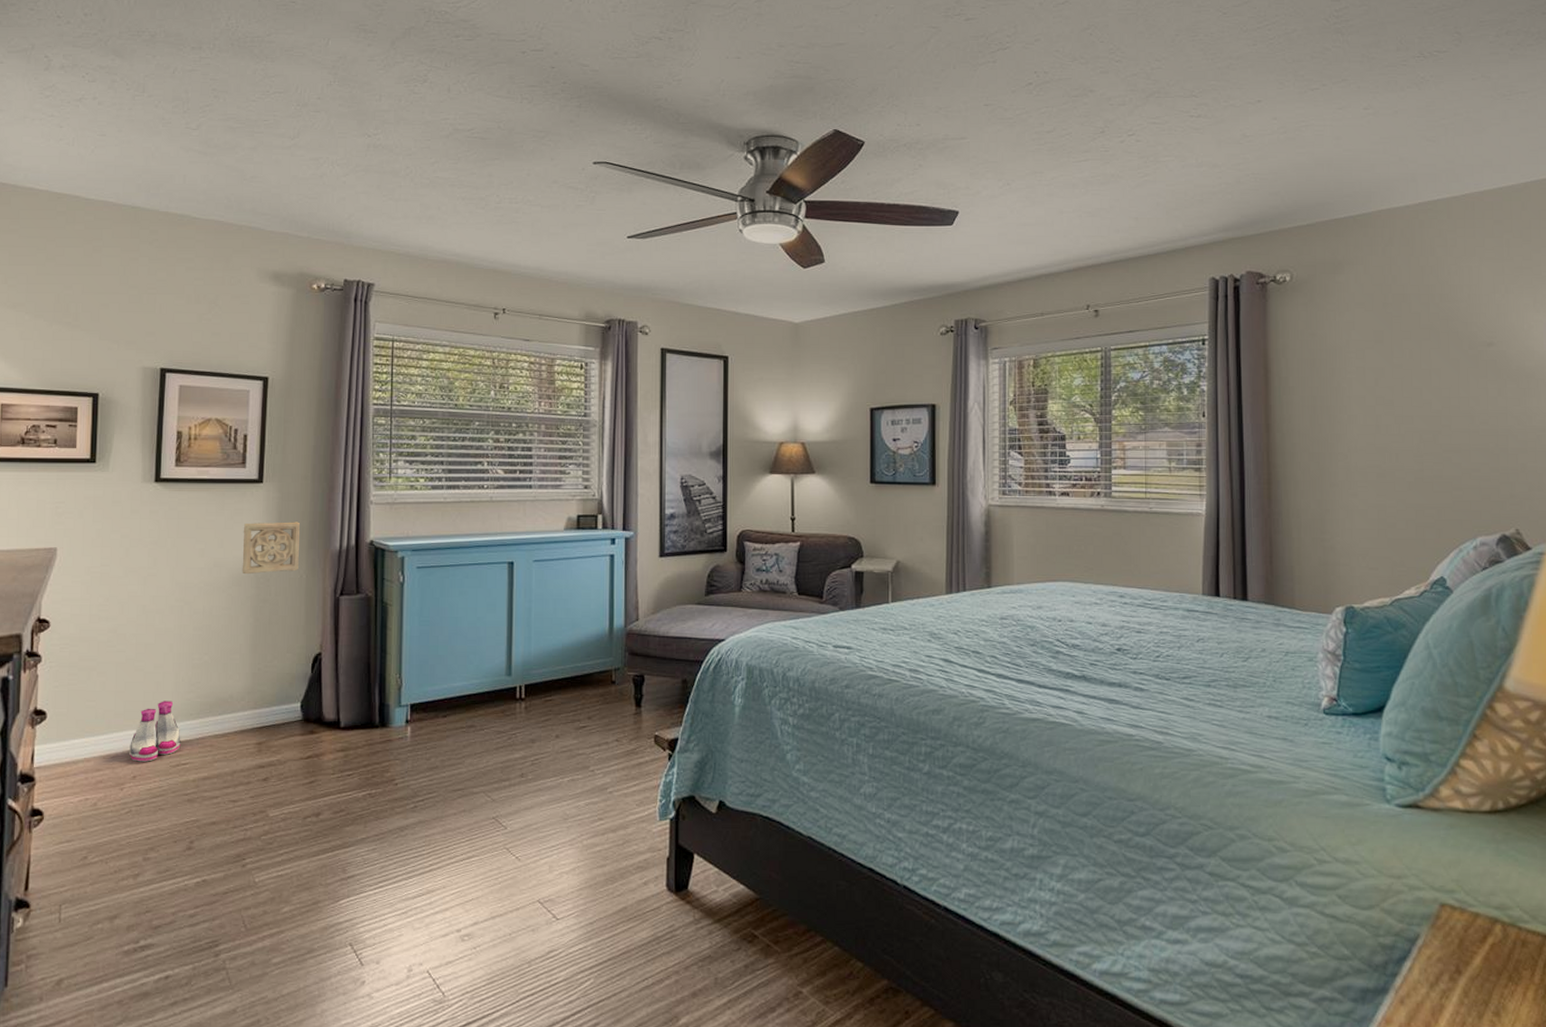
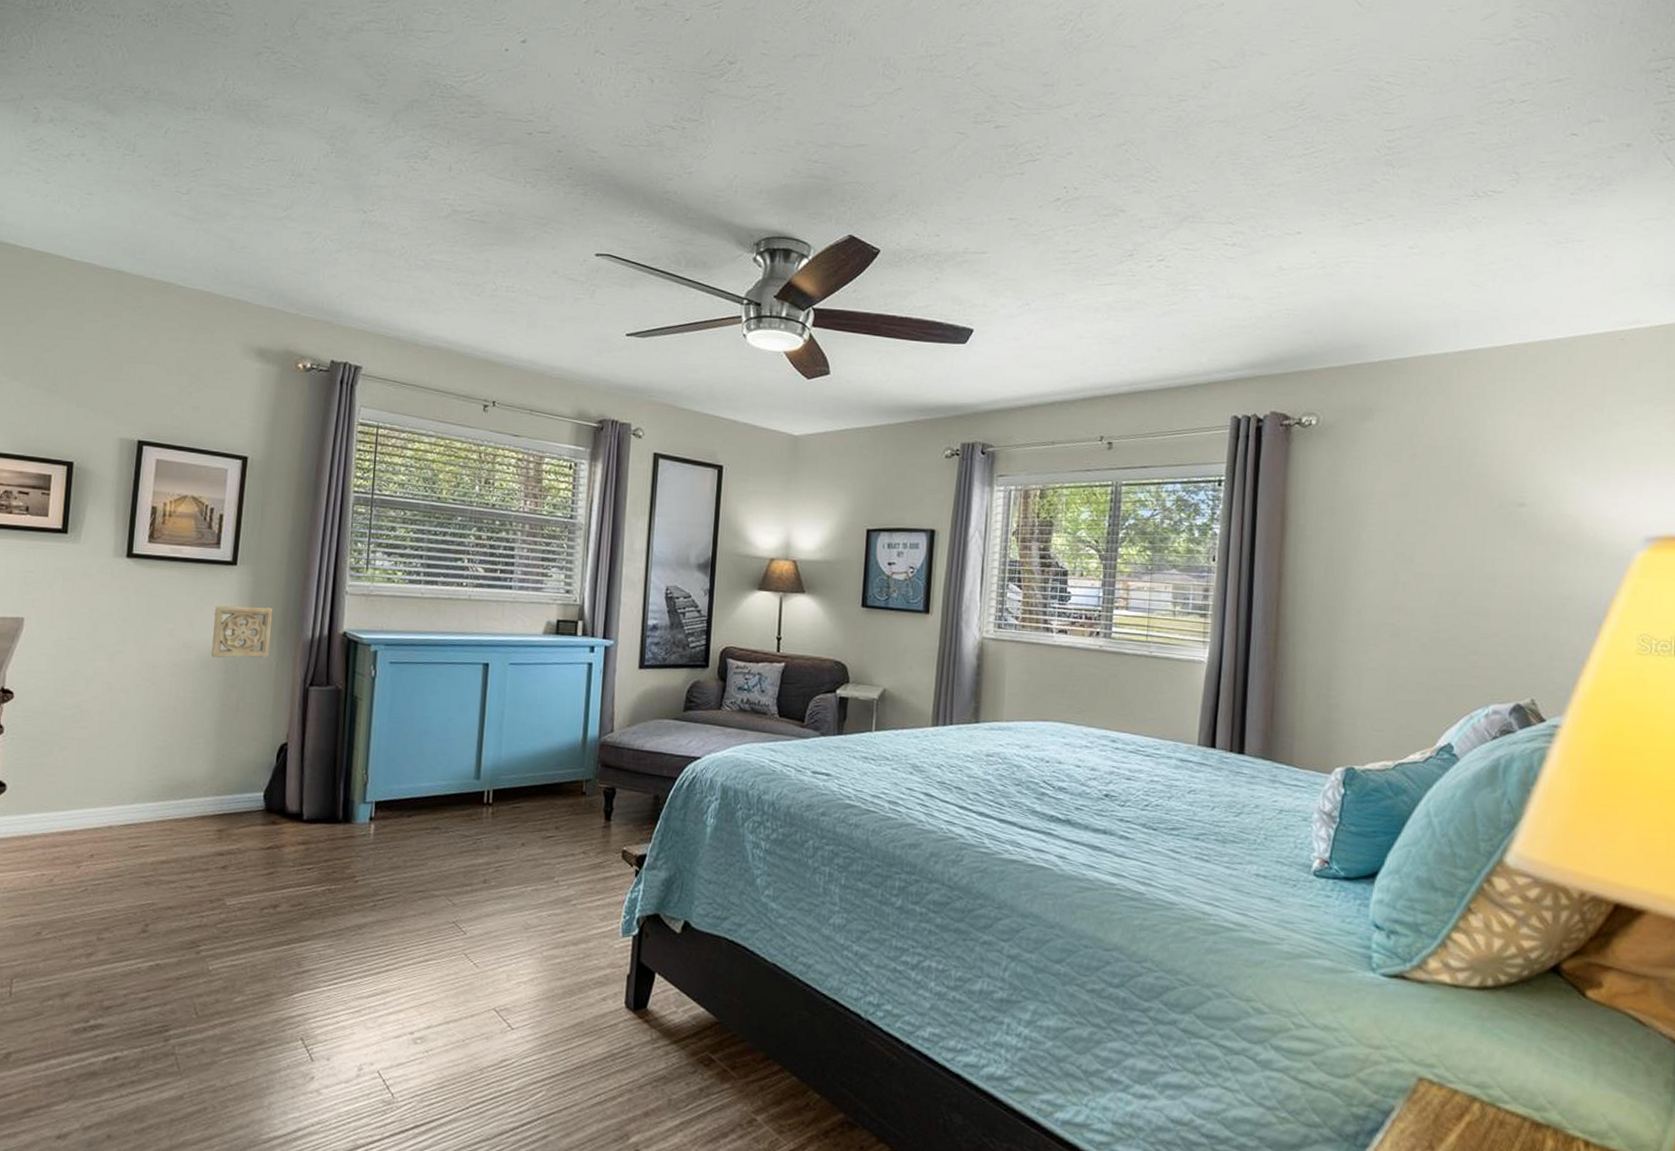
boots: present [129,701,181,762] -> none [88,780,141,842]

